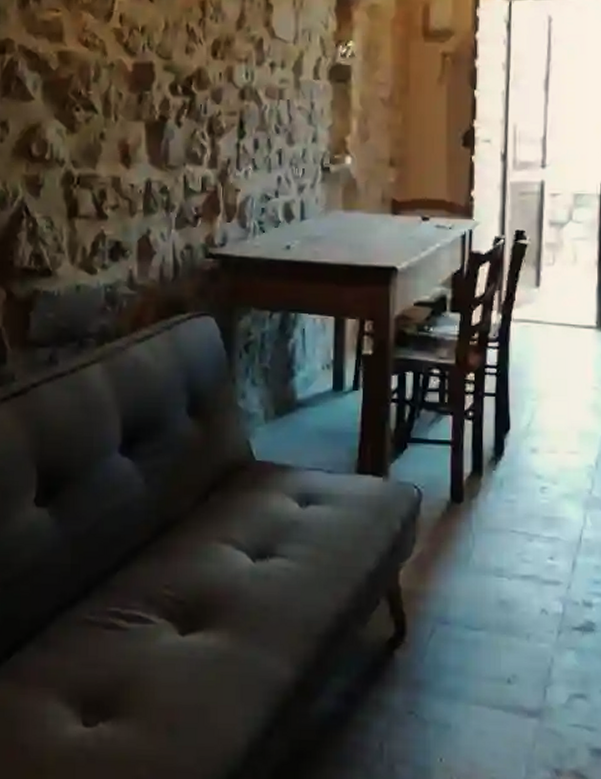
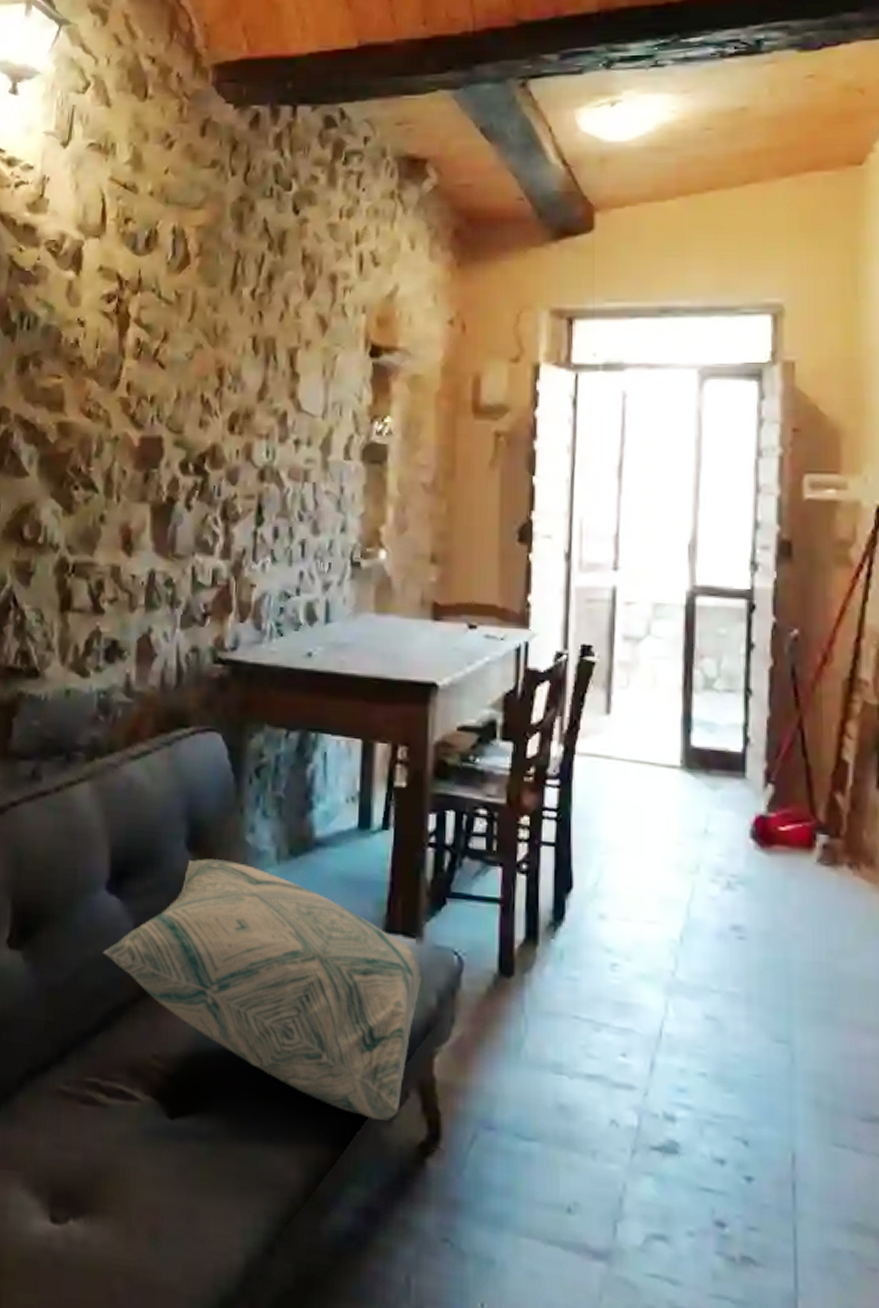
decorative pillow: none [118,422,388,623] -> present [102,858,421,1121]

